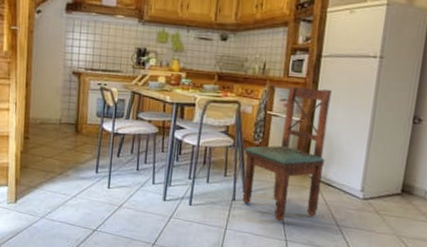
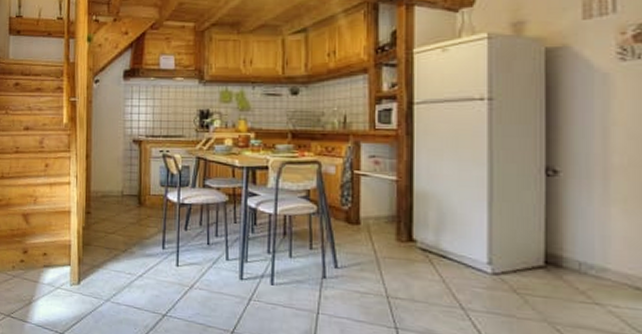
dining chair: present [242,85,332,222] -> none [332,139,434,304]

